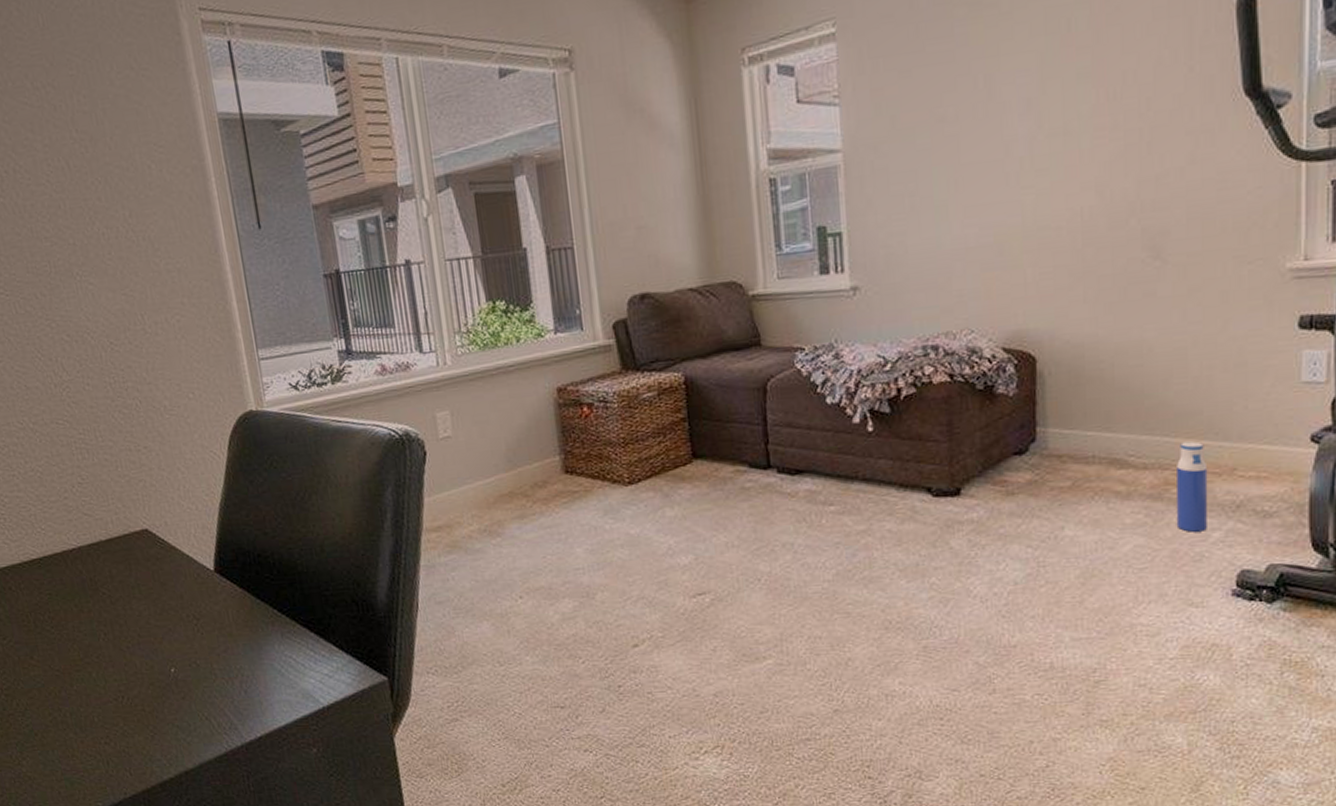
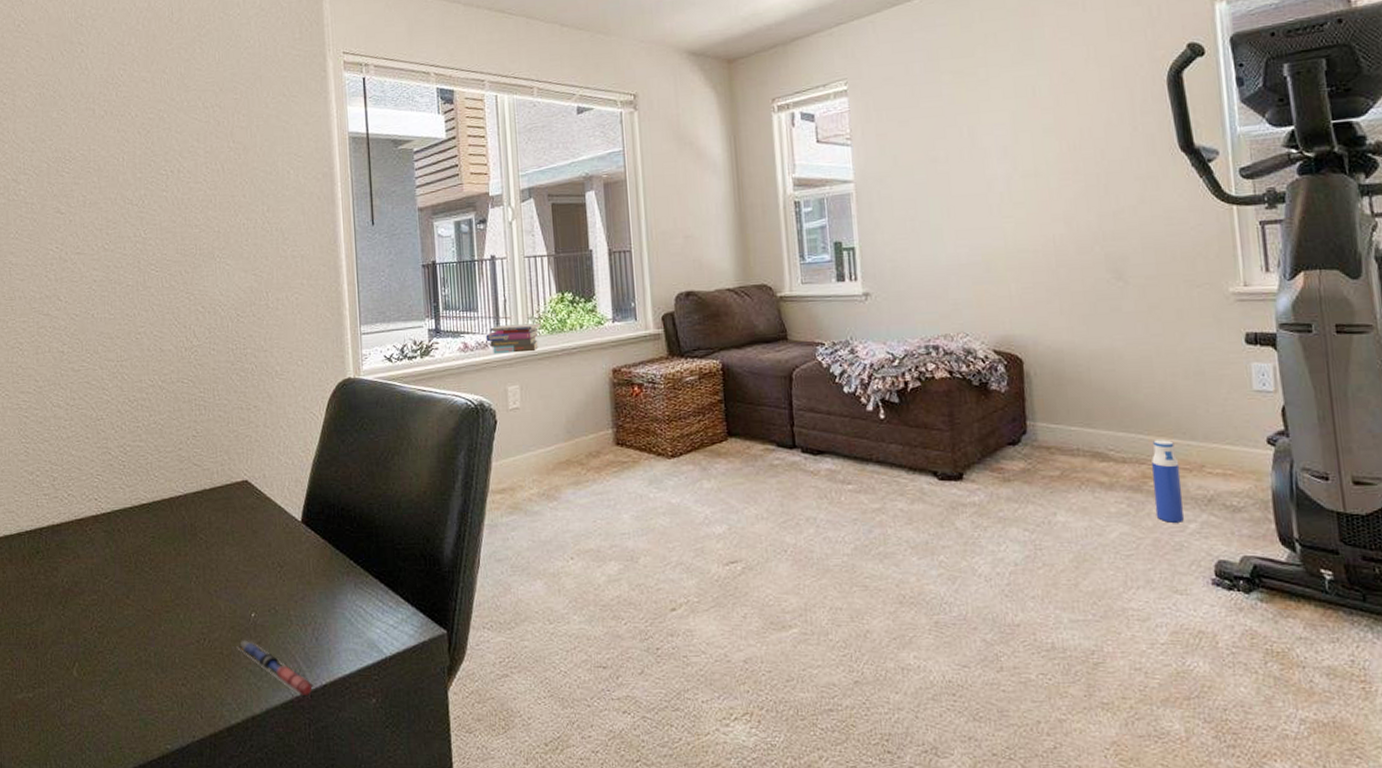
pen: none [158,695,250,749] -> present [236,640,315,695]
books: none [406,338,471,376] -> present [485,323,541,354]

